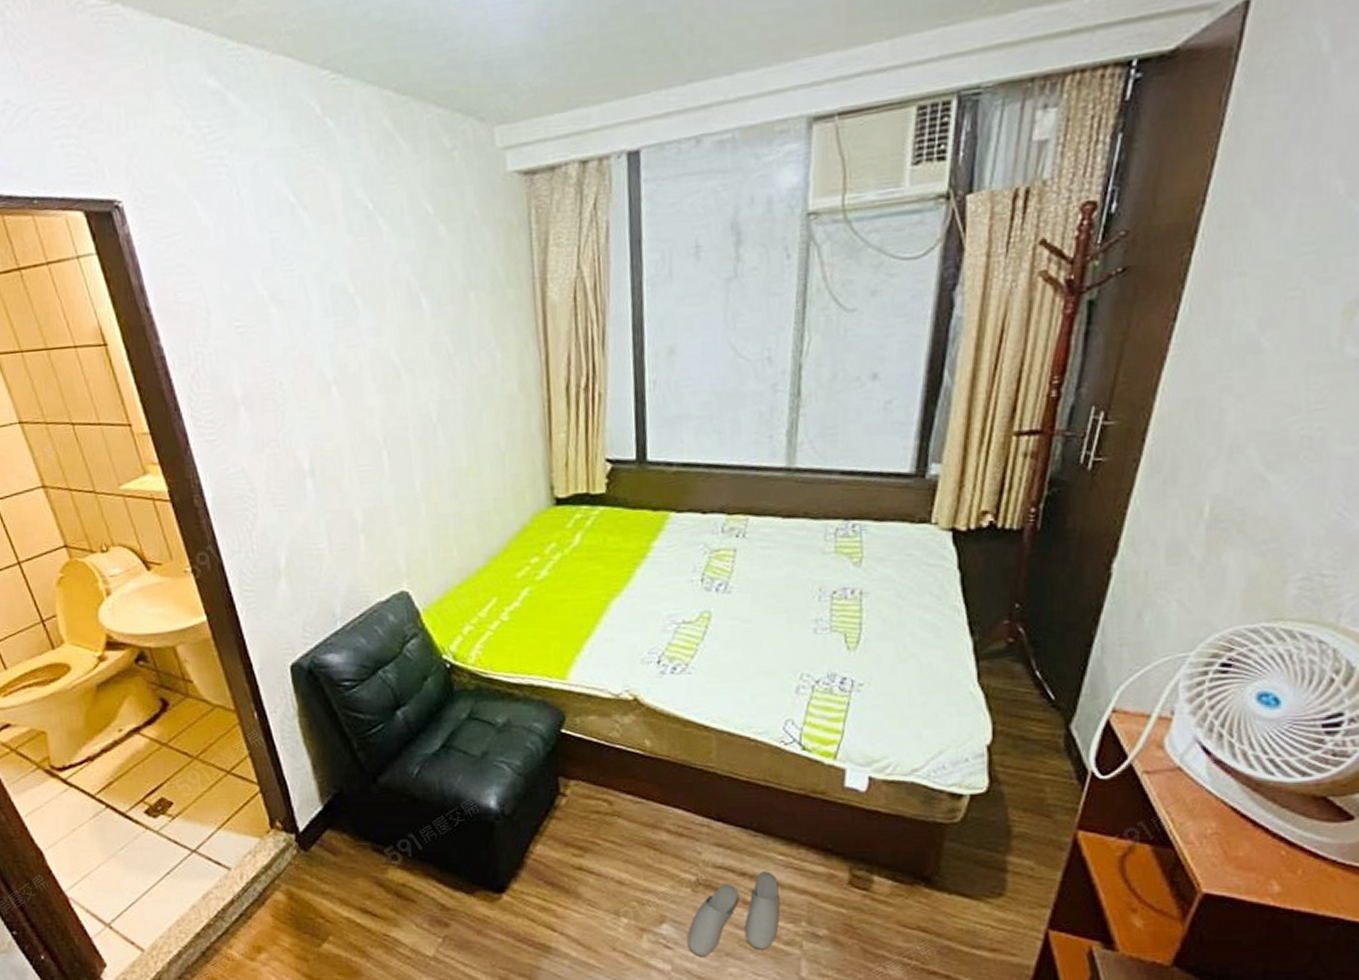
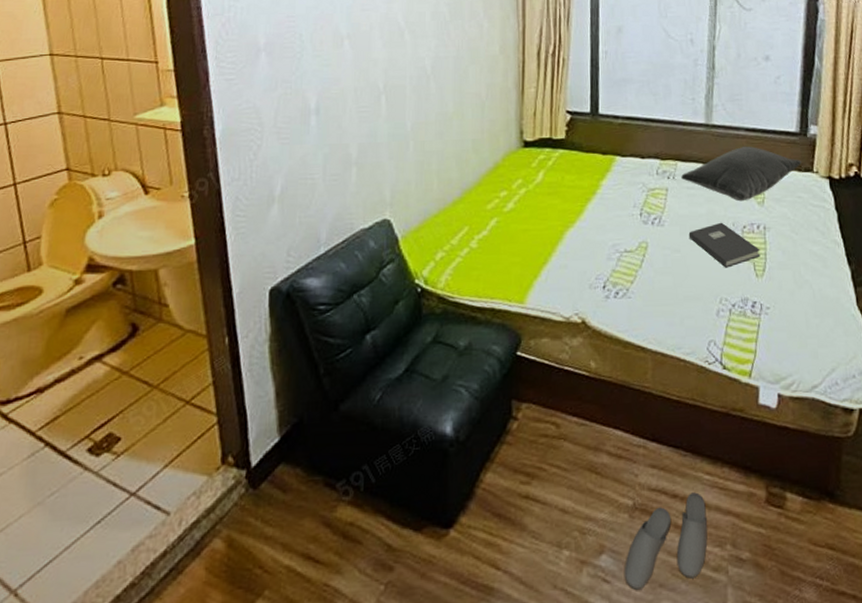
pillow: none [754,493,915,562] -> present [681,146,801,202]
book: none [762,587,854,640] -> present [688,222,760,268]

